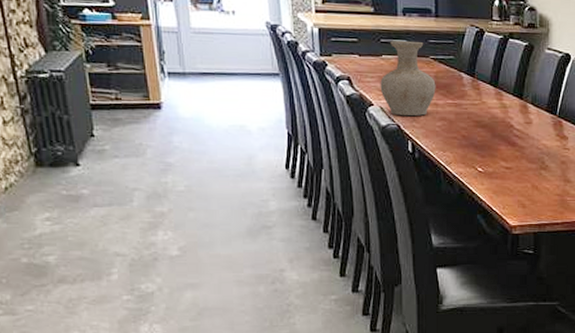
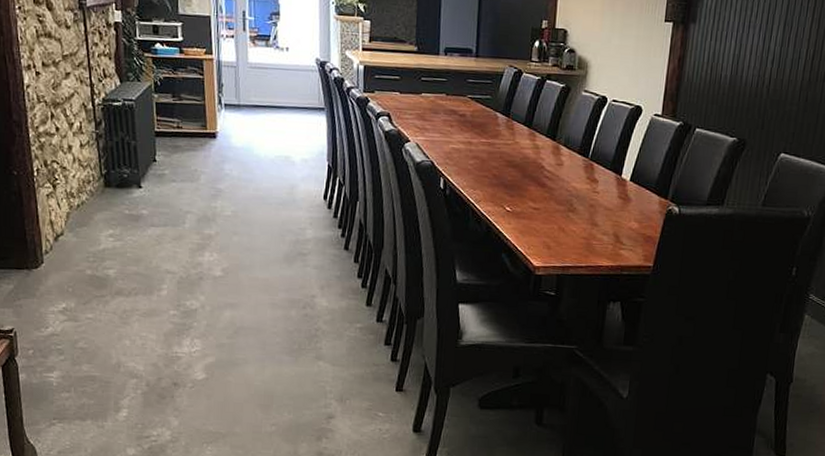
vase: present [380,40,436,117] -> none [417,79,472,154]

